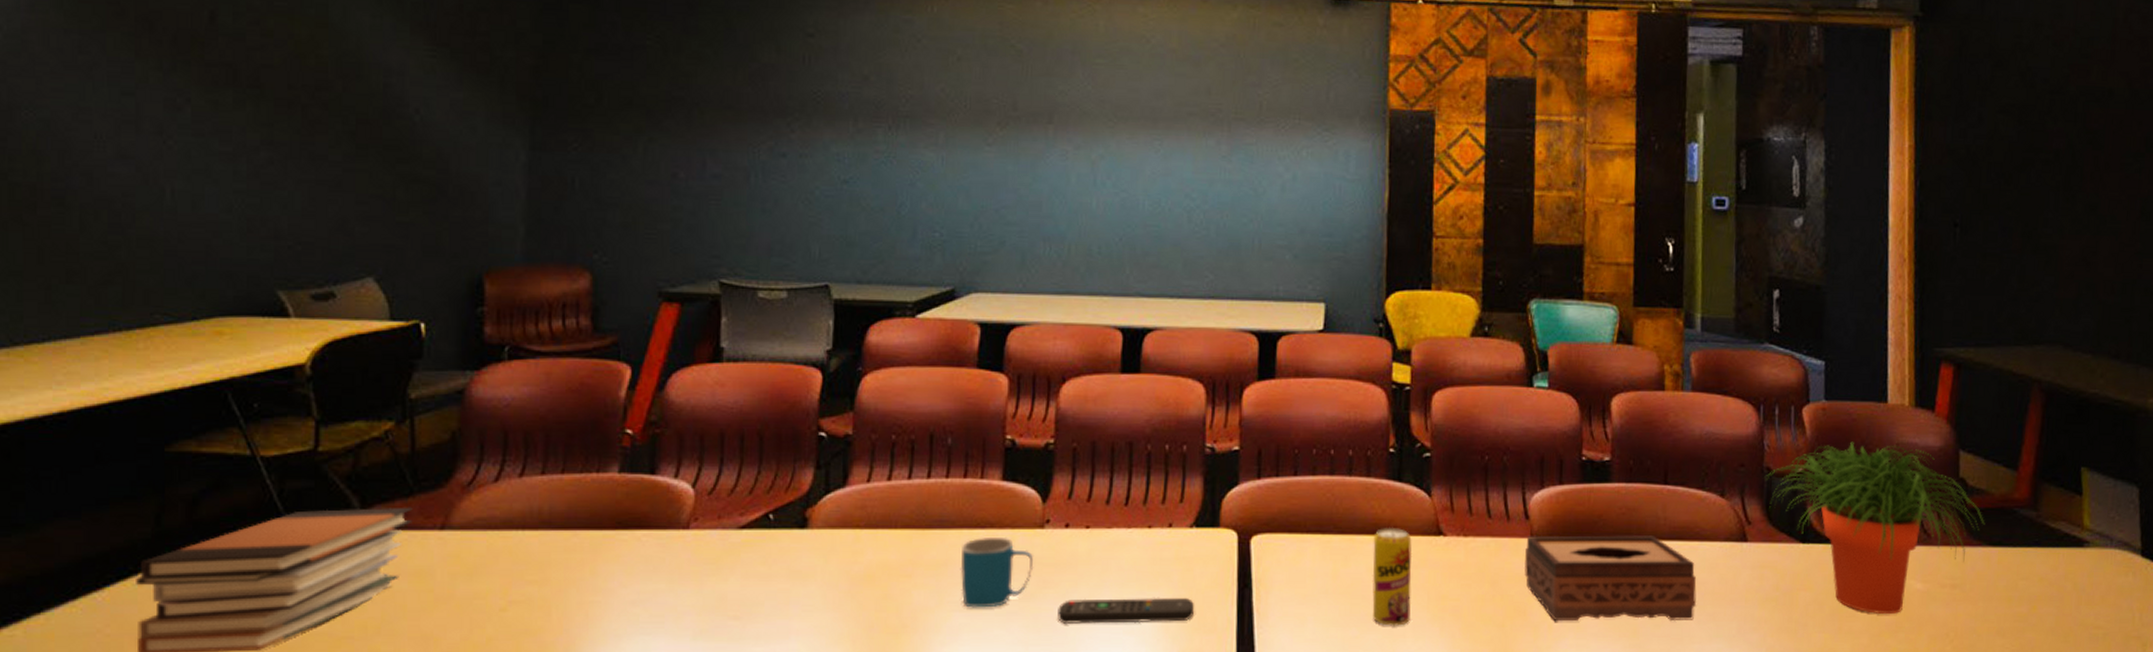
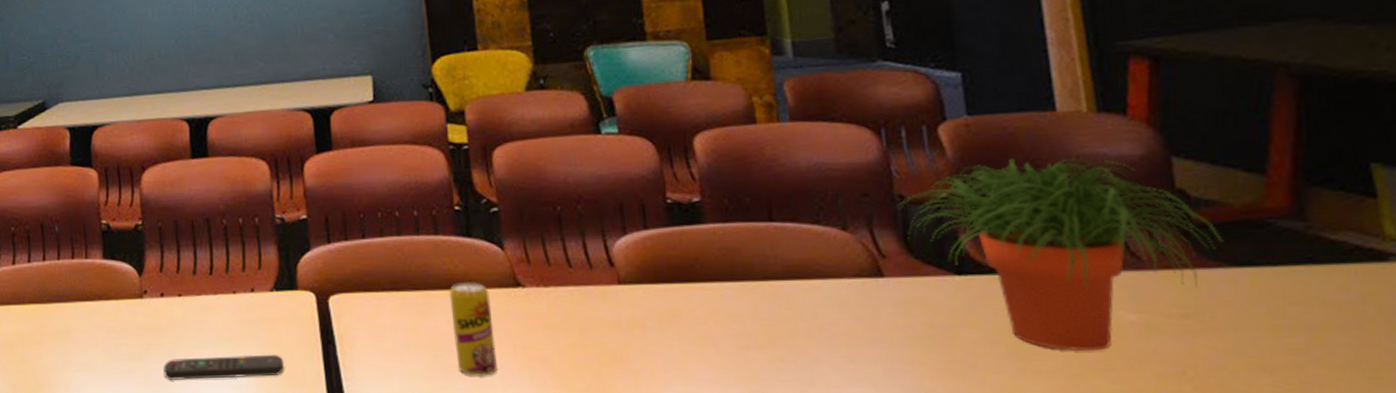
mug: present [960,536,1034,608] -> none [77,307,139,368]
tissue box: present [1524,535,1697,622] -> none [614,276,828,368]

